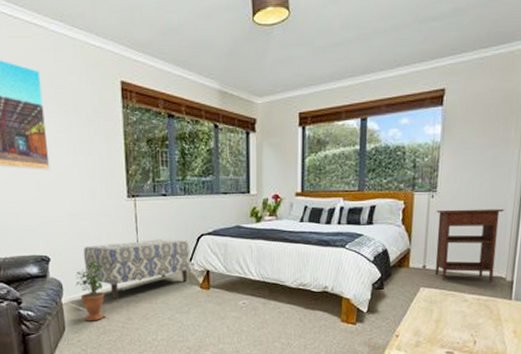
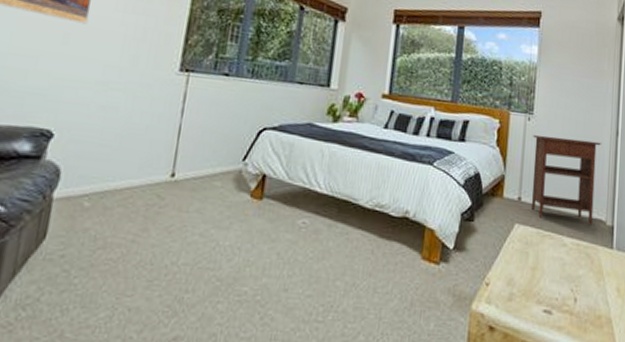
potted plant: present [75,257,105,321] -> none [79,140,129,229]
bench: present [83,239,191,300] -> none [97,124,247,201]

